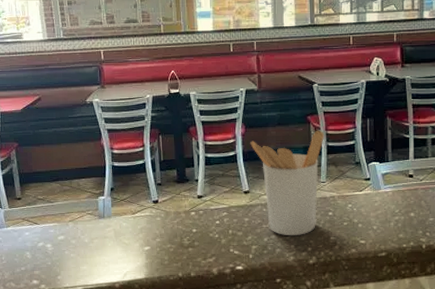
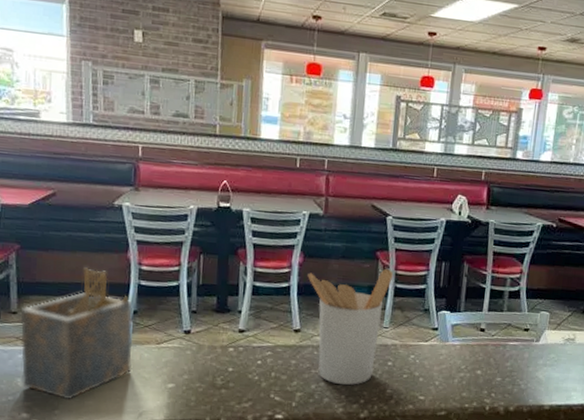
napkin holder: none [23,156,115,267] -> present [20,267,133,400]

